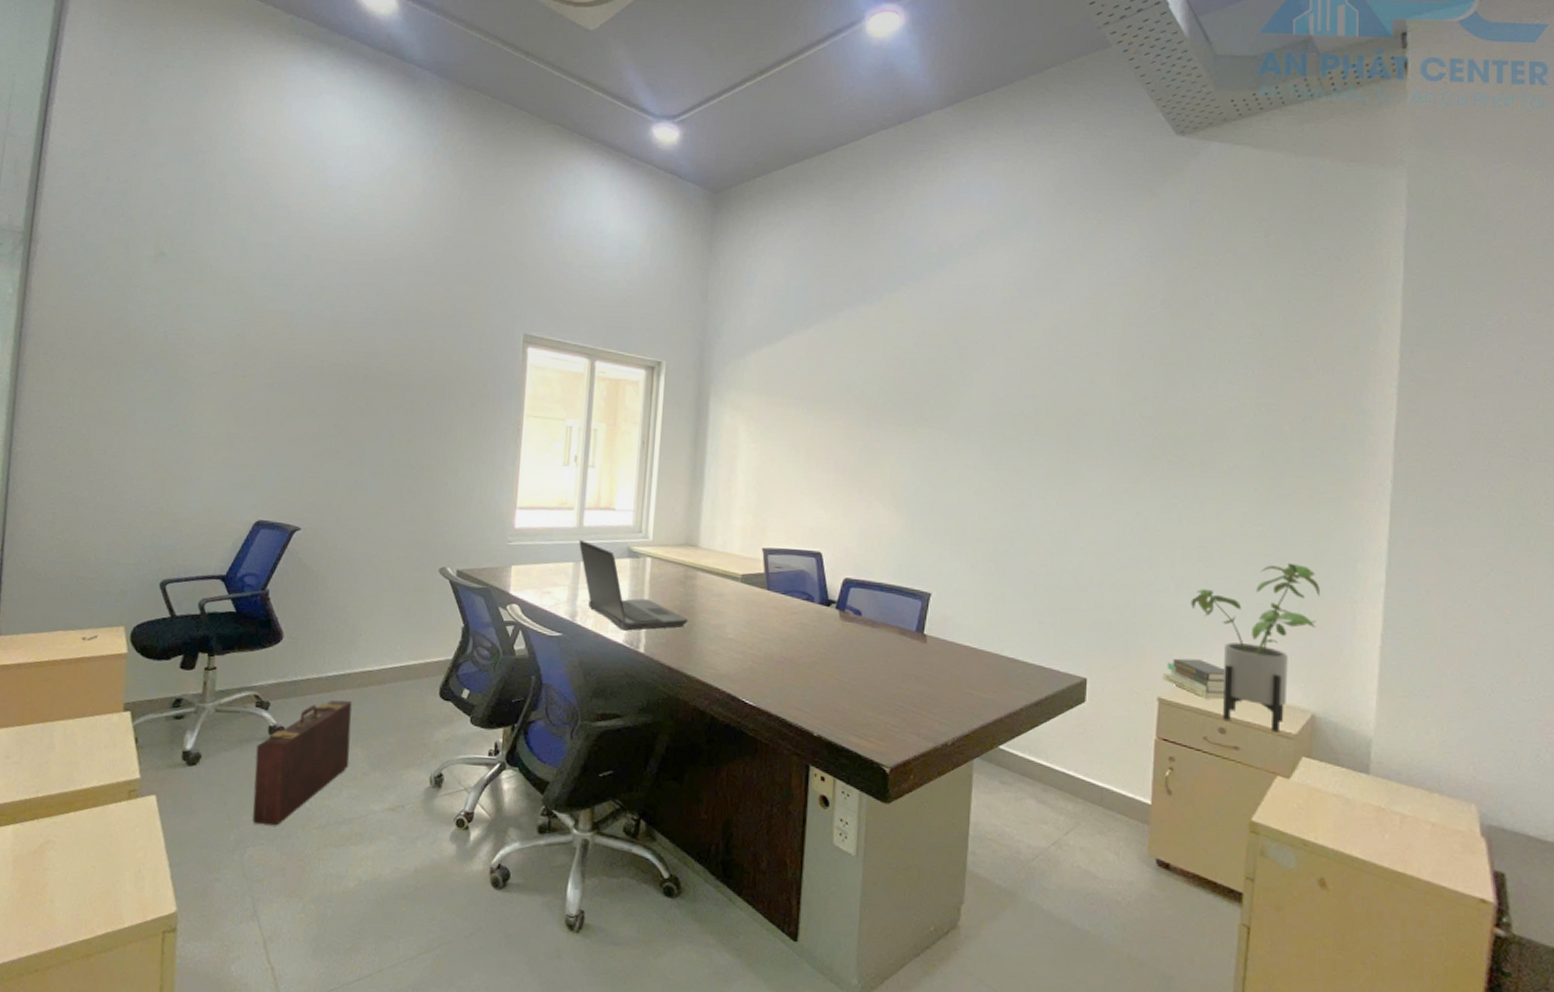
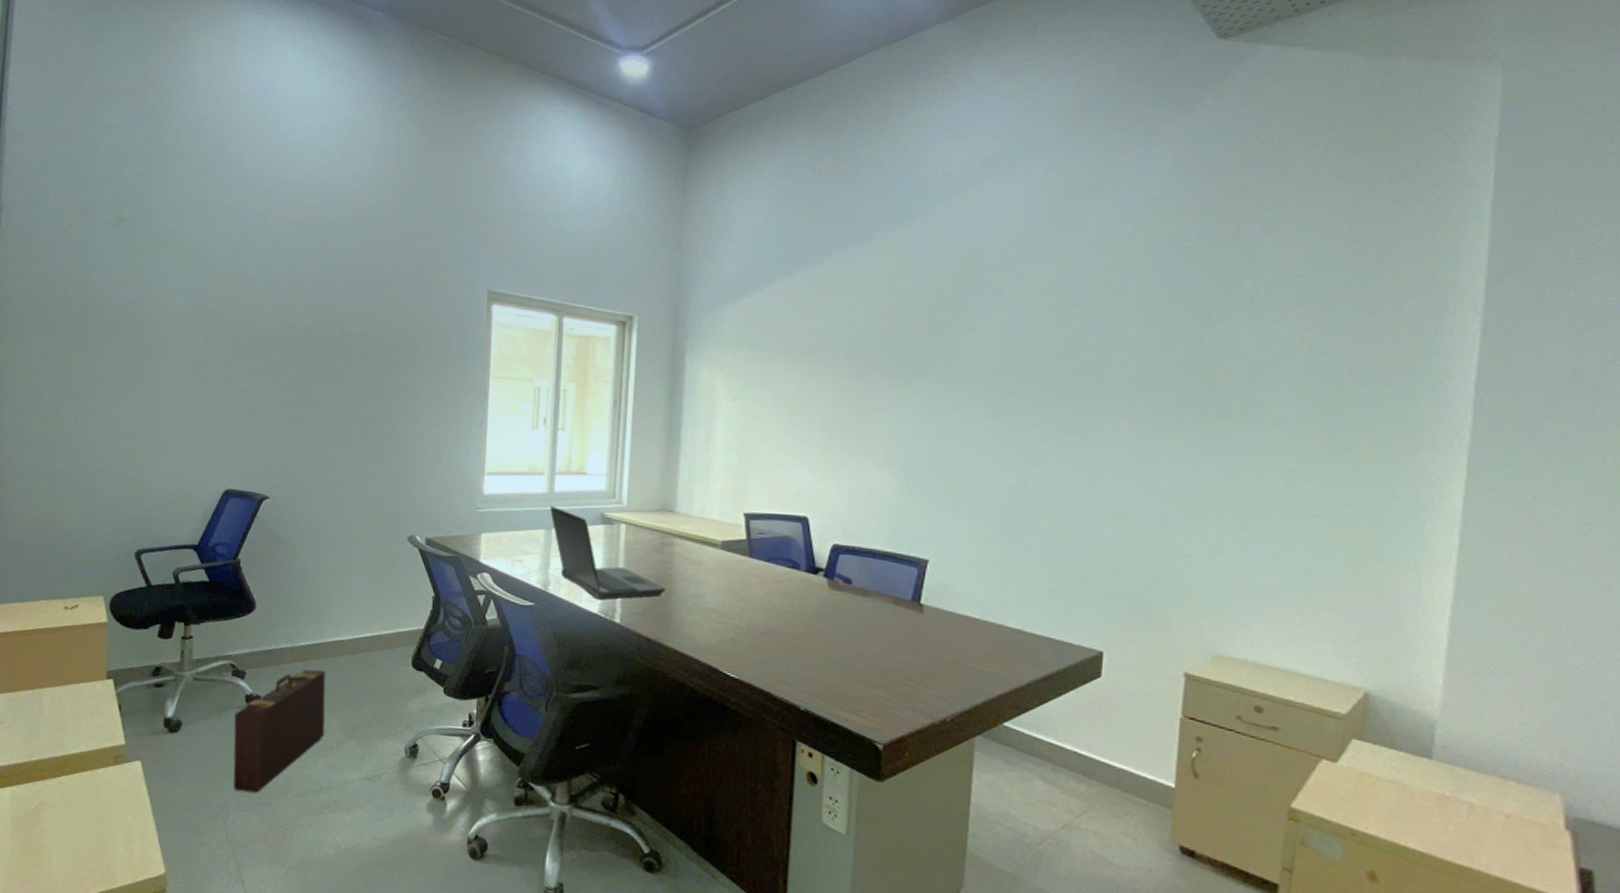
books: present [1162,658,1226,700] -> none [1189,630,1264,676]
house plant: present [1191,562,1321,733] -> none [1225,524,1380,713]

